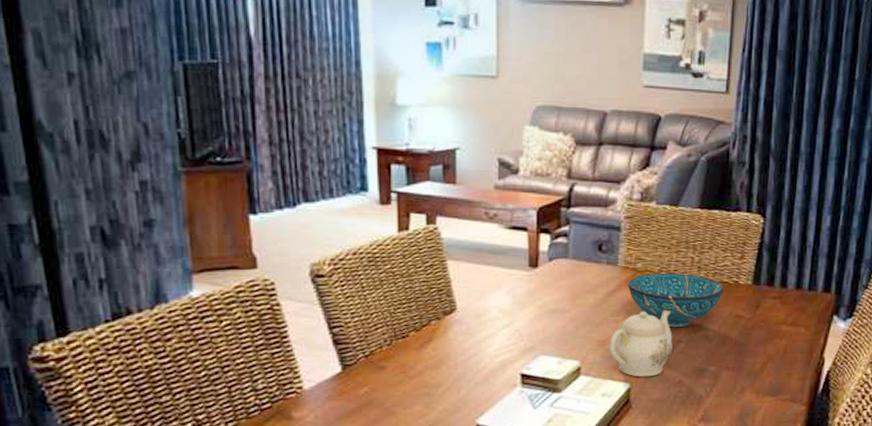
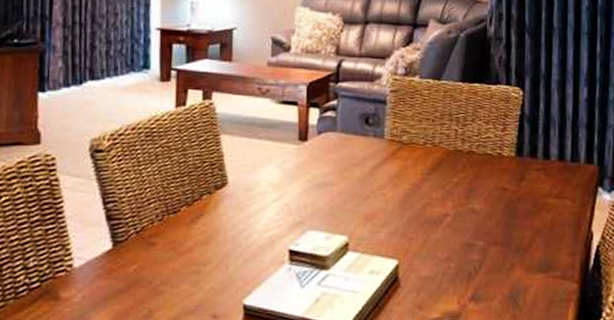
teapot: present [609,310,673,377] -> none [376,183,440,253]
decorative bowl: present [627,272,724,327] -> none [393,145,488,200]

